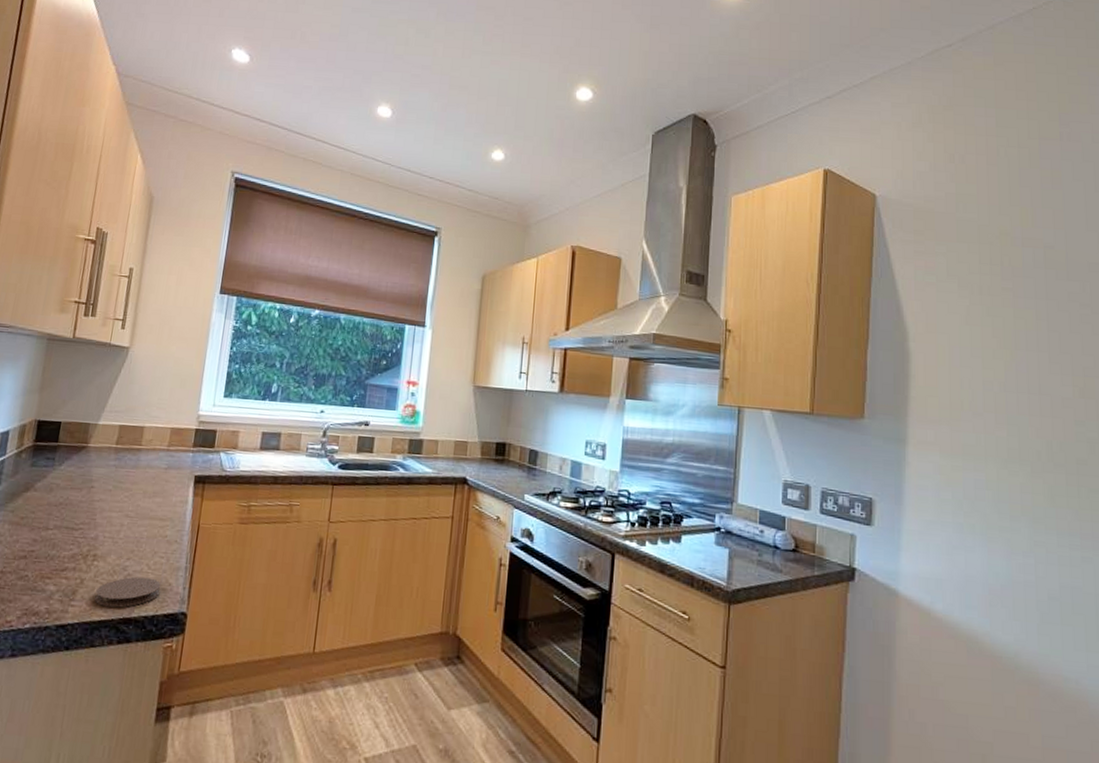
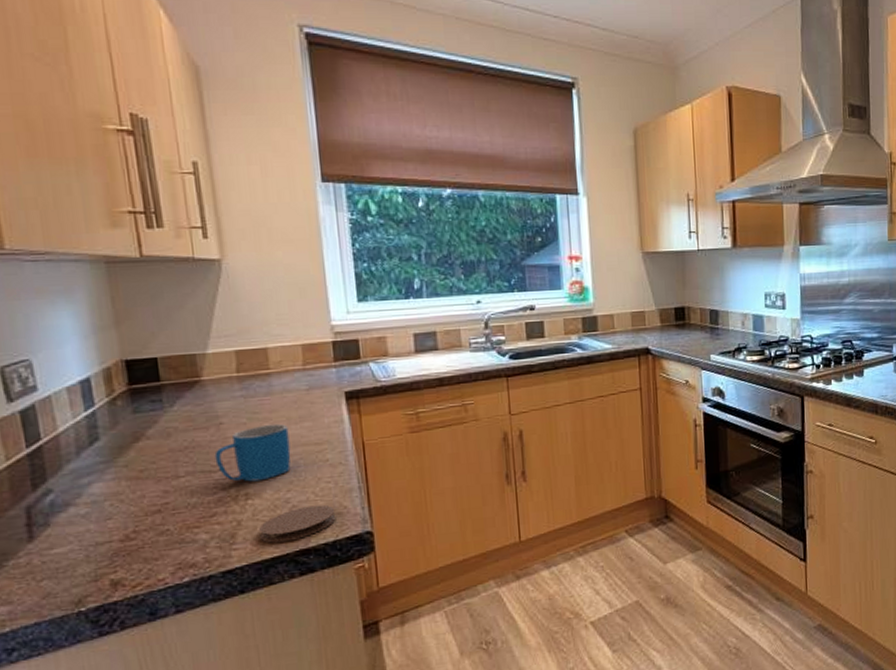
mug: none [79,494,143,545] -> present [214,423,291,482]

